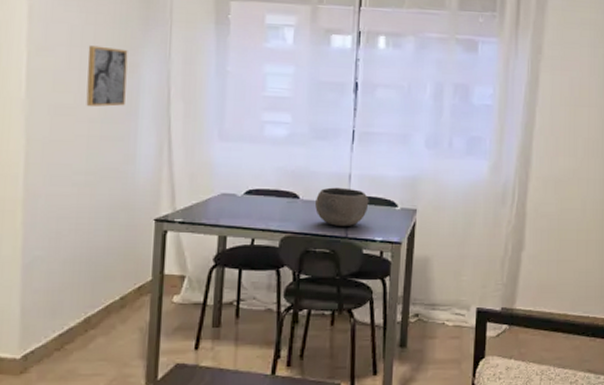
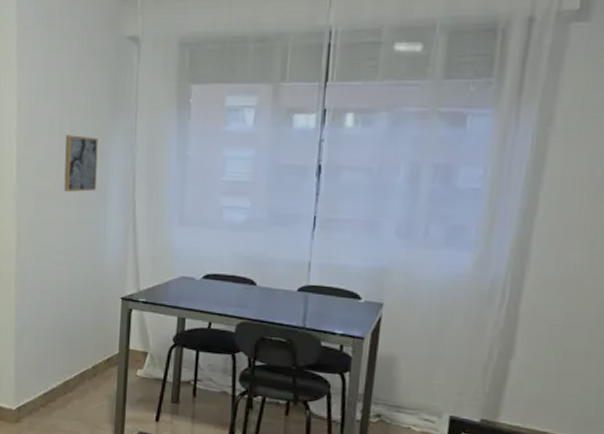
bowl: present [315,187,369,226] -> none [272,275,330,317]

